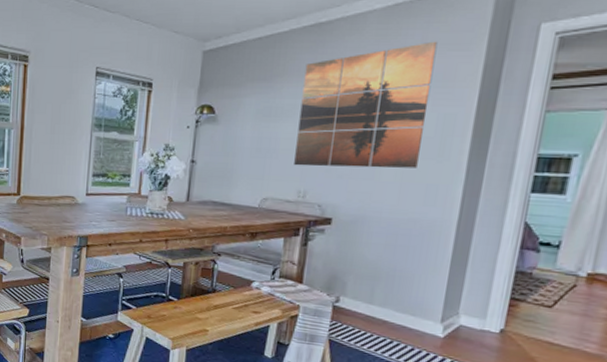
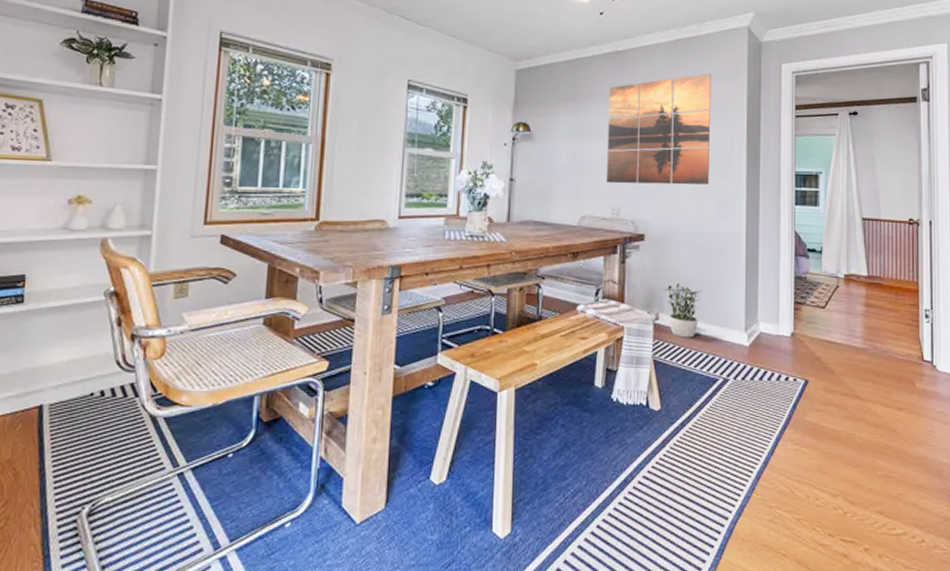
potted plant: none [347,268,394,323] -> present [663,283,702,338]

